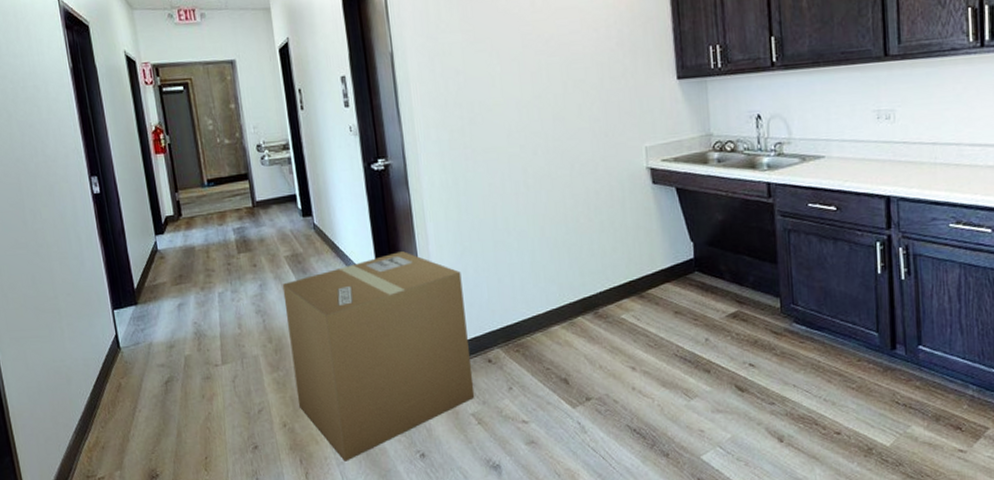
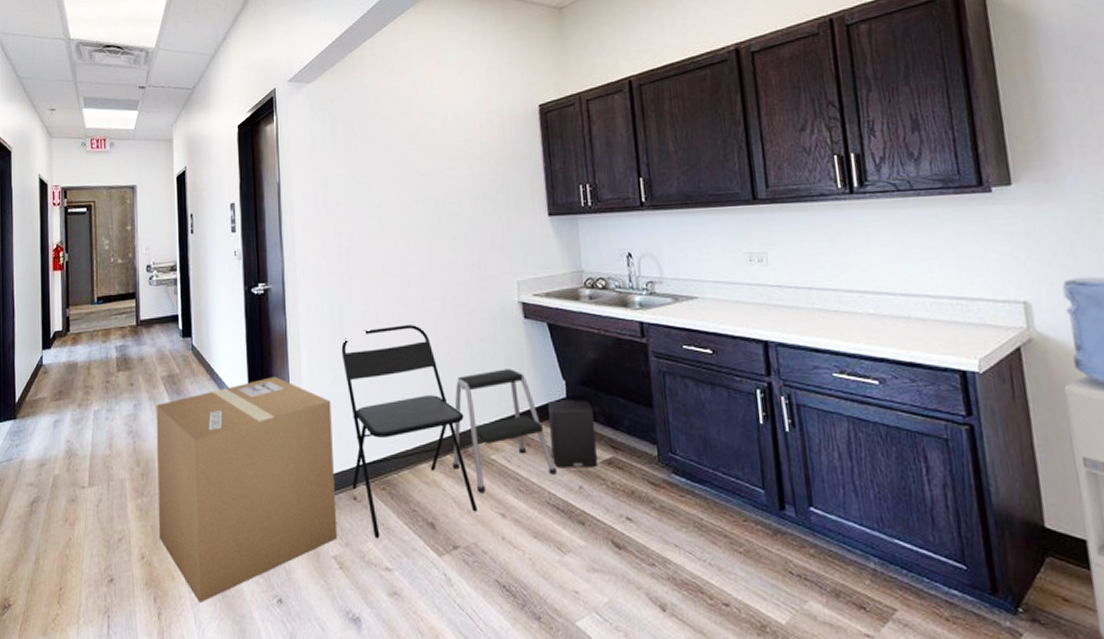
folding chair: none [468,195,609,396] -> present [341,325,478,539]
step stool: none [583,233,685,350] -> present [452,369,557,493]
pedal bin: none [676,258,723,323] -> present [548,398,597,468]

